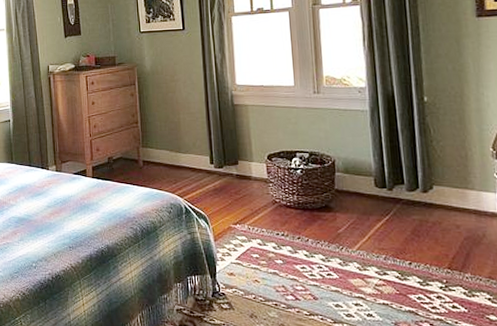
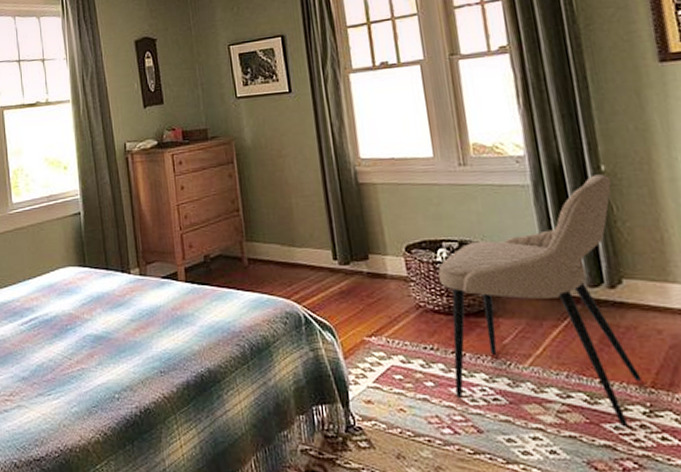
chair: none [292,104,441,298] -> present [438,174,642,428]

